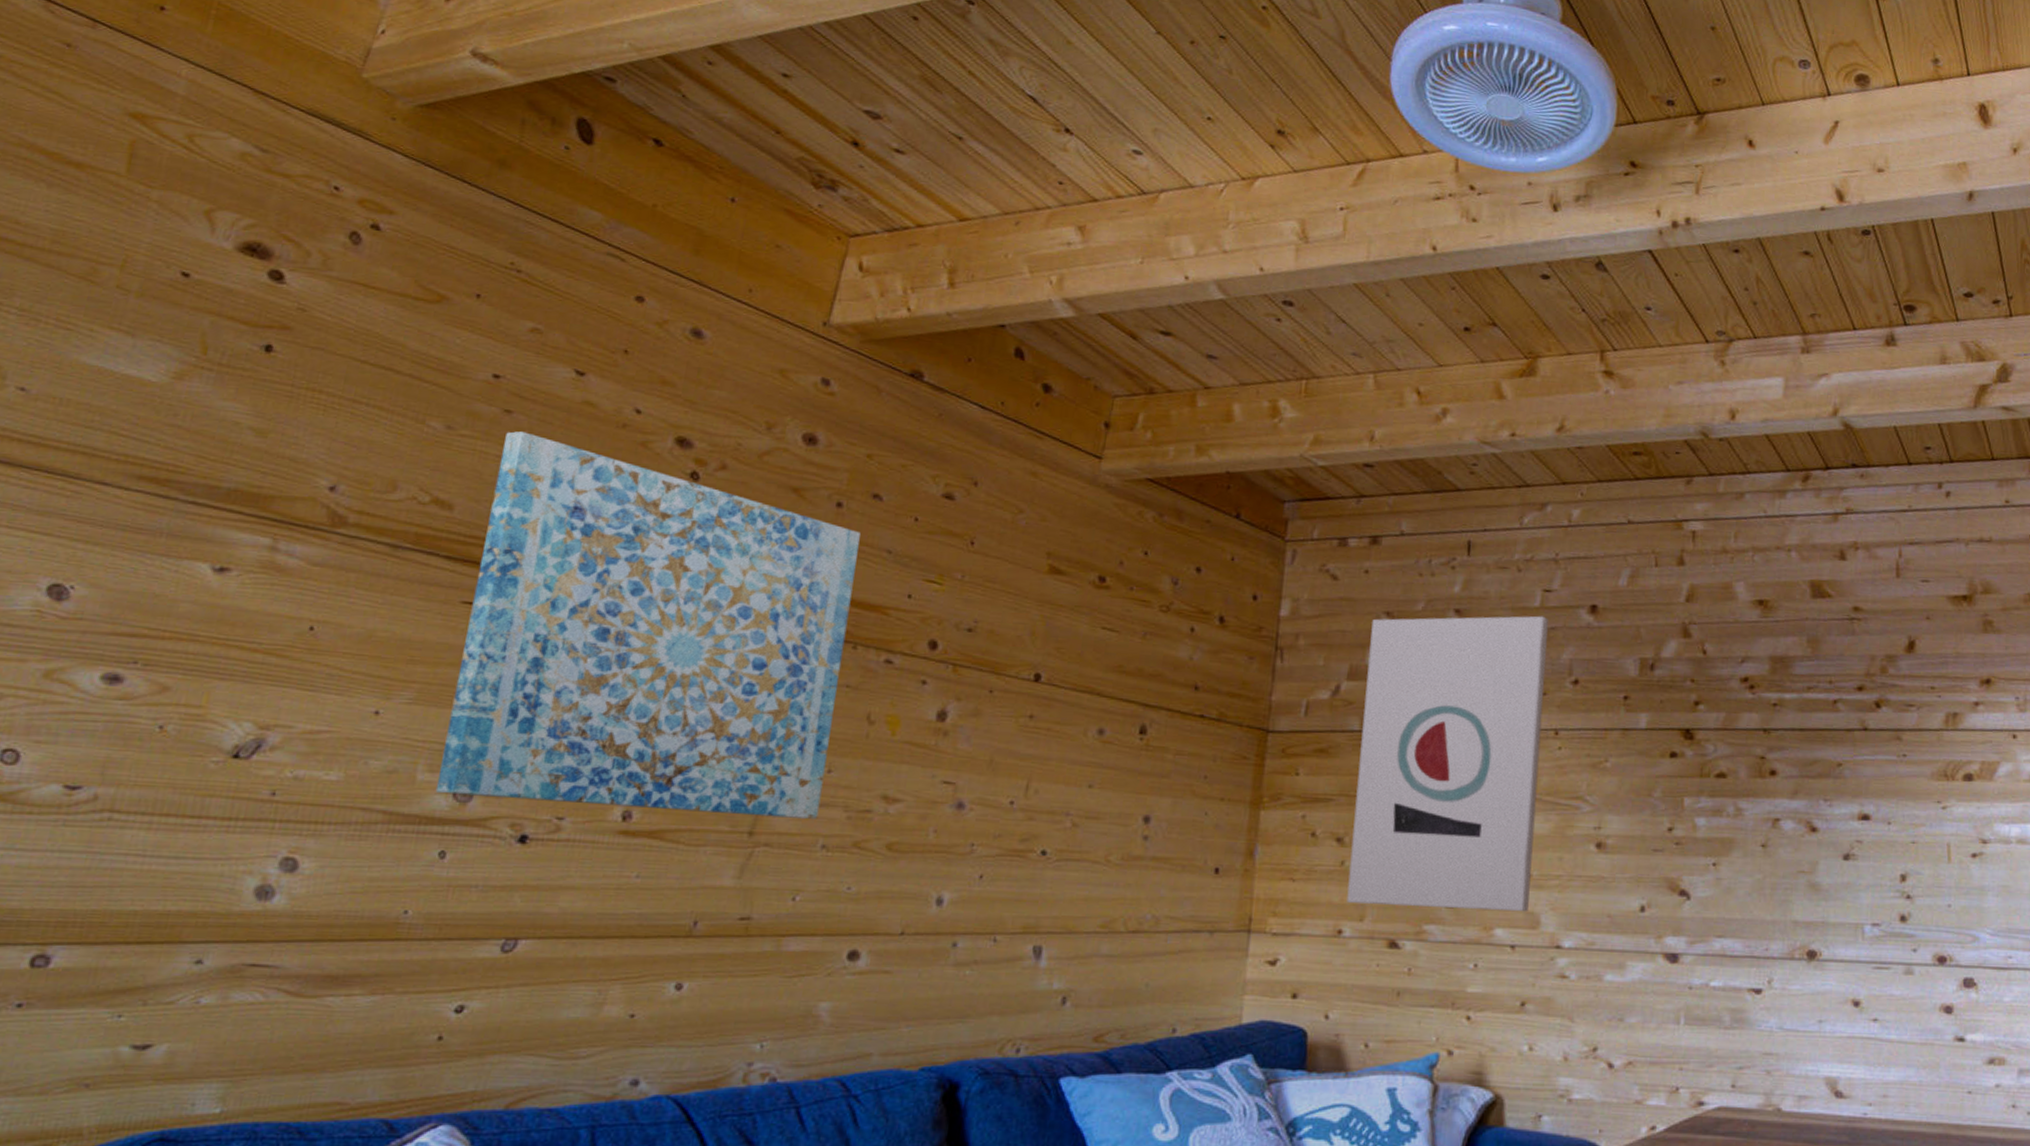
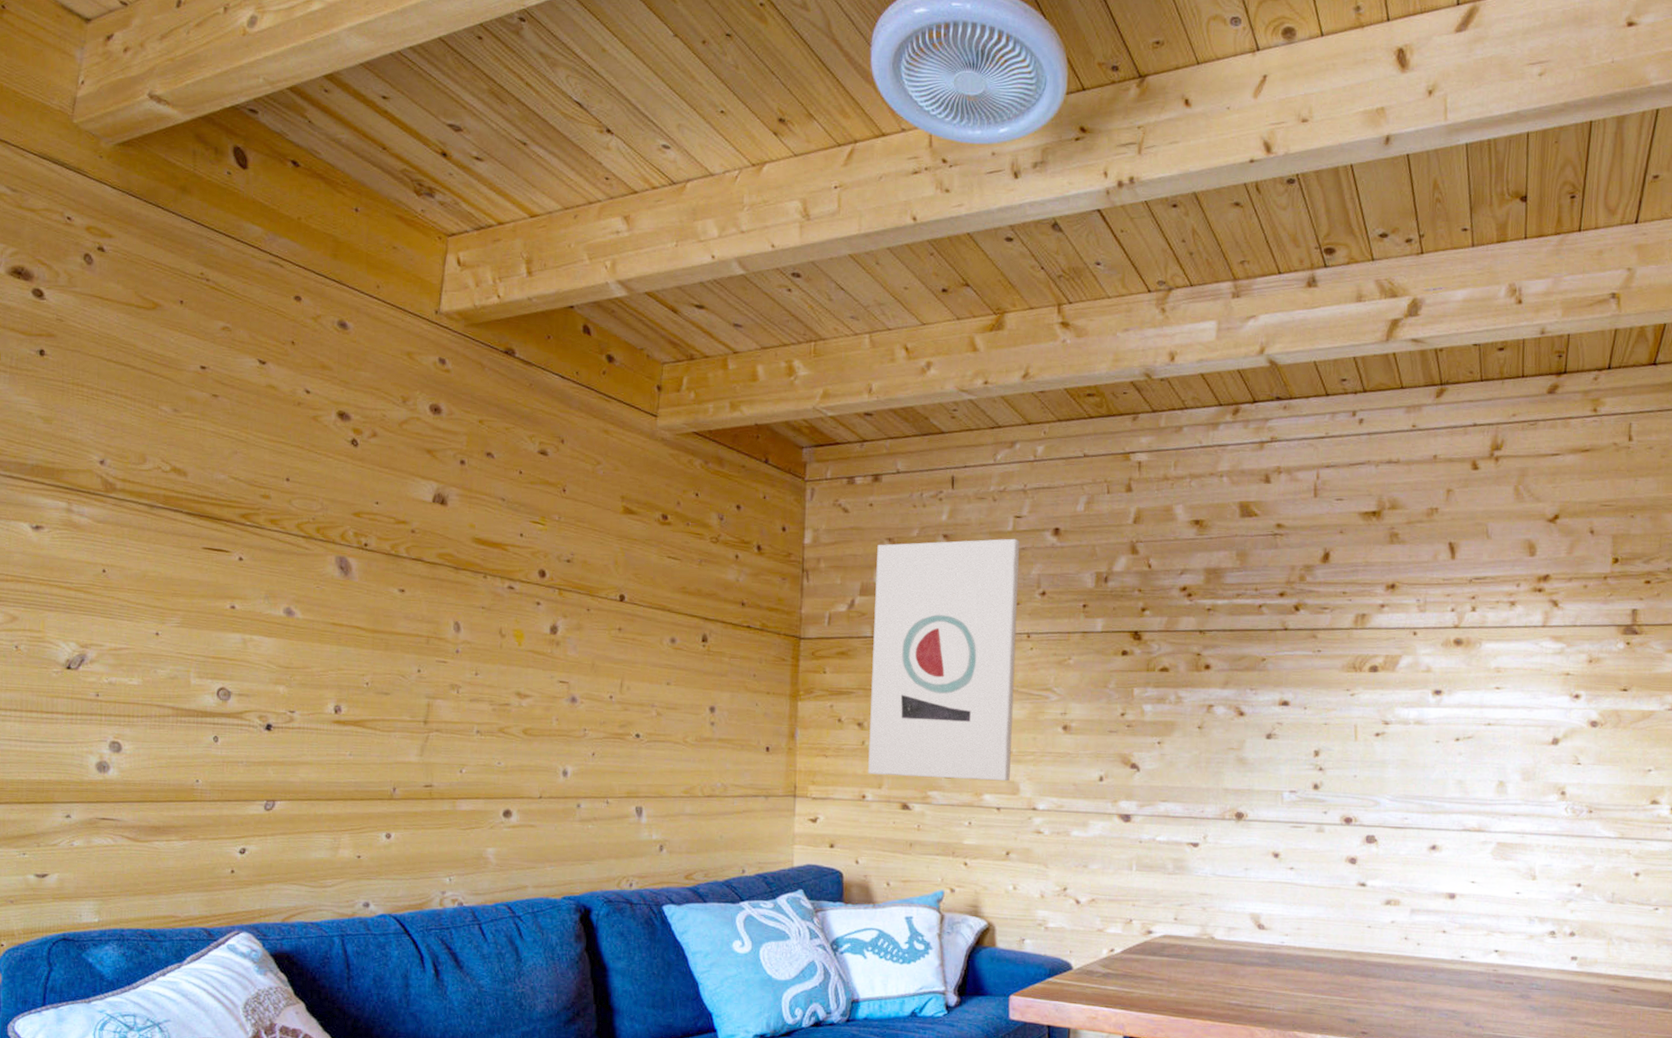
wall art: present [435,431,861,819] -> none [204,412,480,711]

